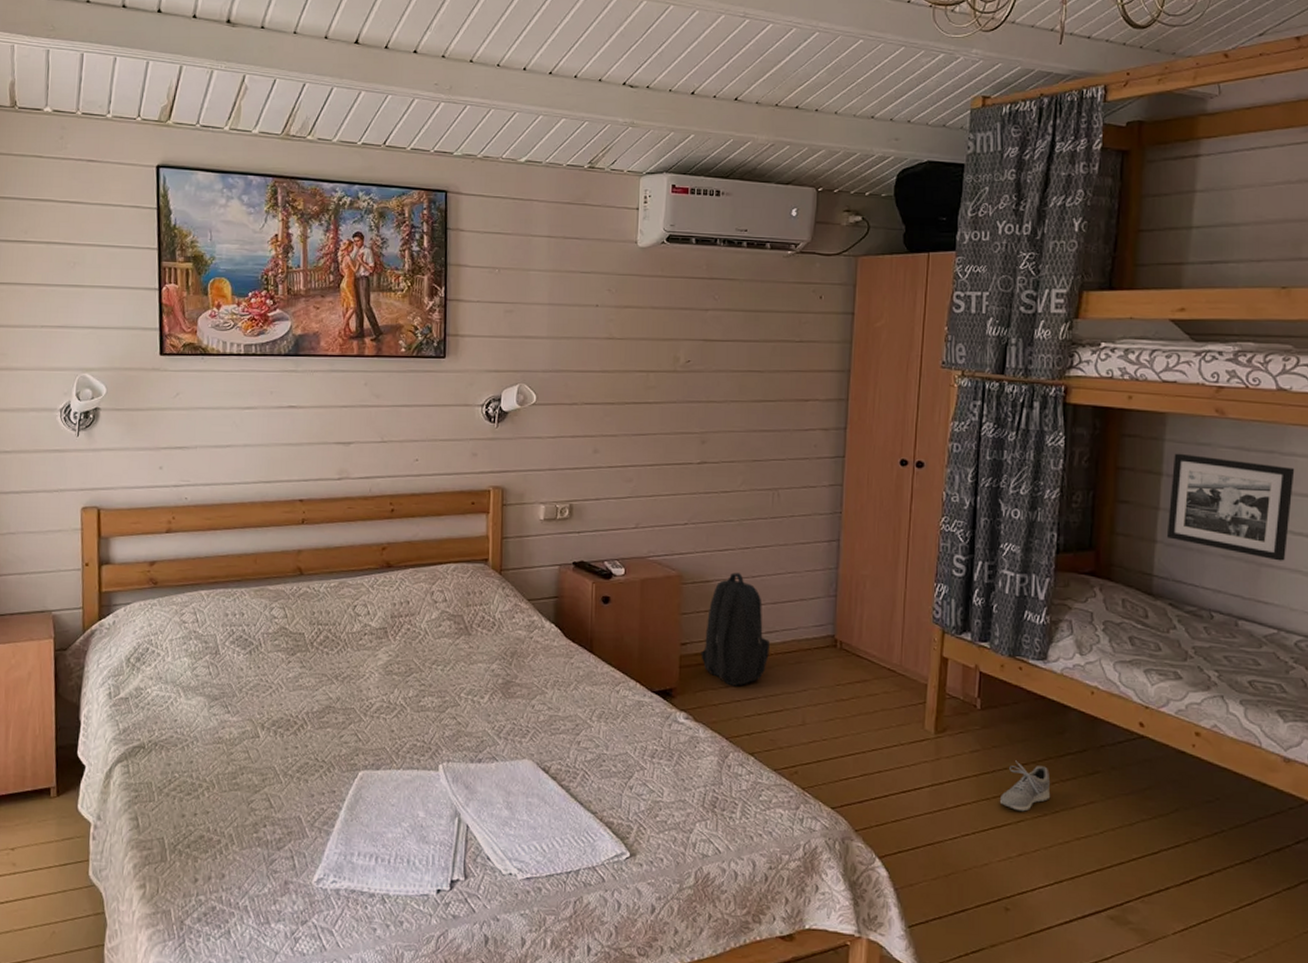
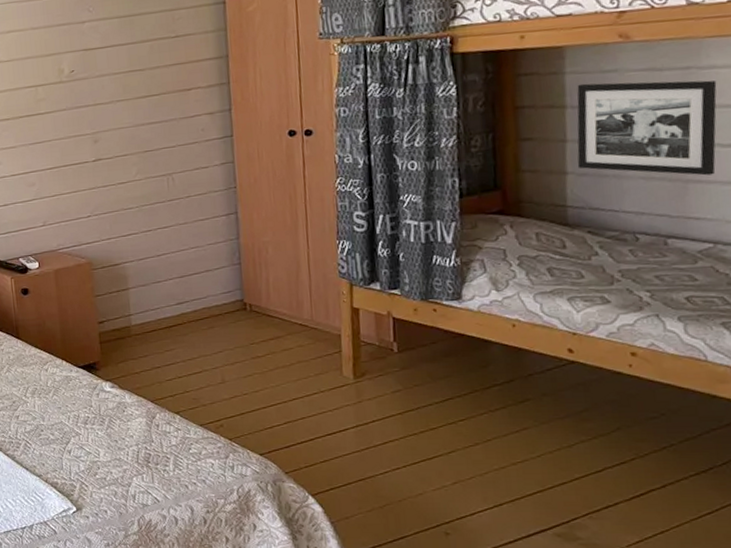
backpack: present [701,572,770,686] -> none [118,253,183,355]
shoe: present [1000,760,1051,812] -> none [428,396,481,443]

